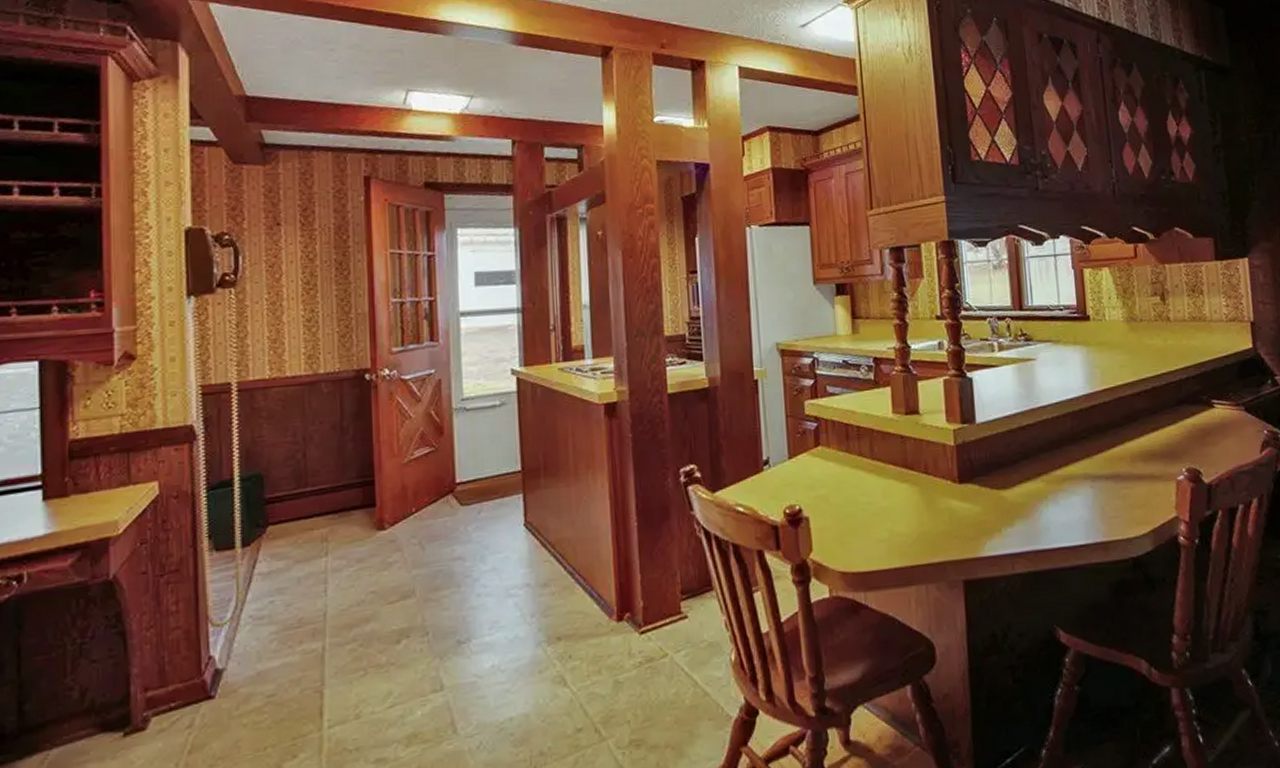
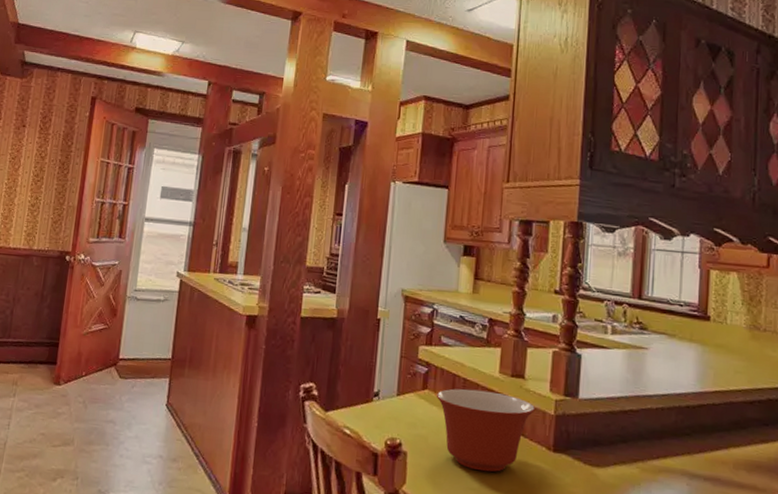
mixing bowl: none [830,434,935,520] -> present [436,388,536,472]

